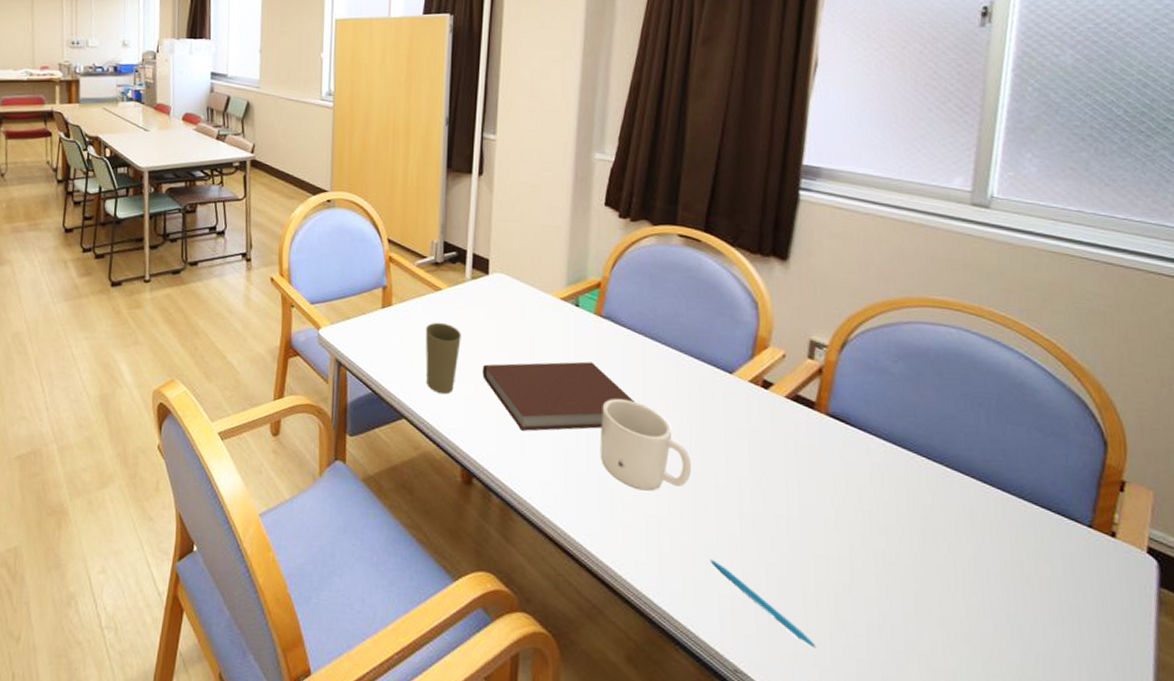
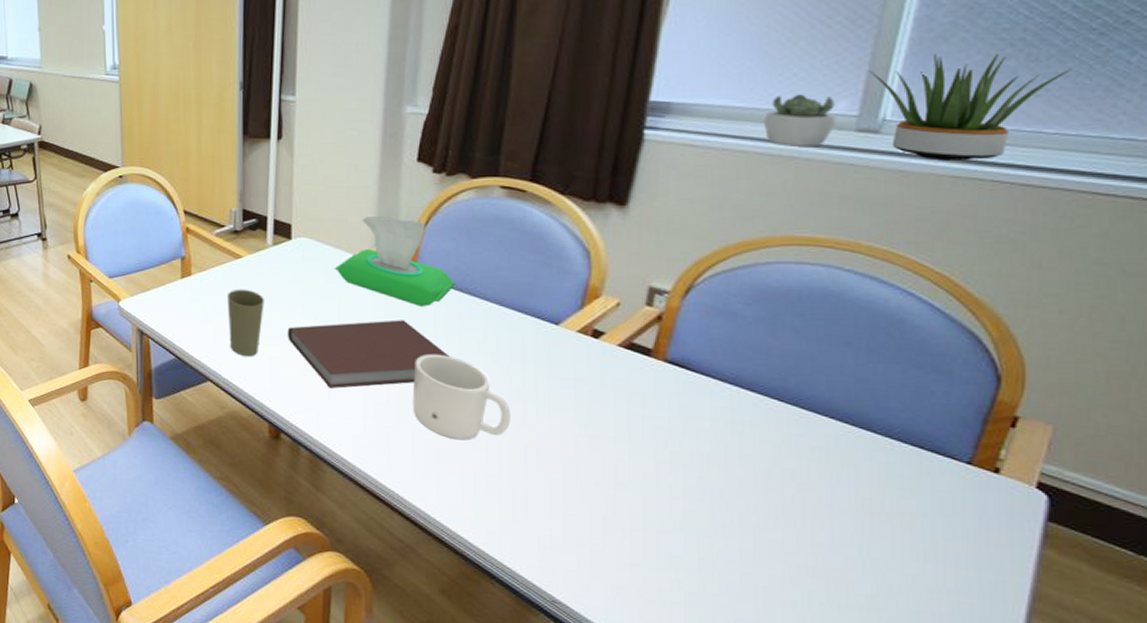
wet wipes pack: none [528,256,640,349] -> present [334,217,456,307]
pen: present [710,560,816,648] -> none [529,502,641,581]
succulent plant: none [896,168,955,216] -> present [763,94,837,146]
potted plant: none [976,142,1130,238] -> present [868,54,1072,161]

